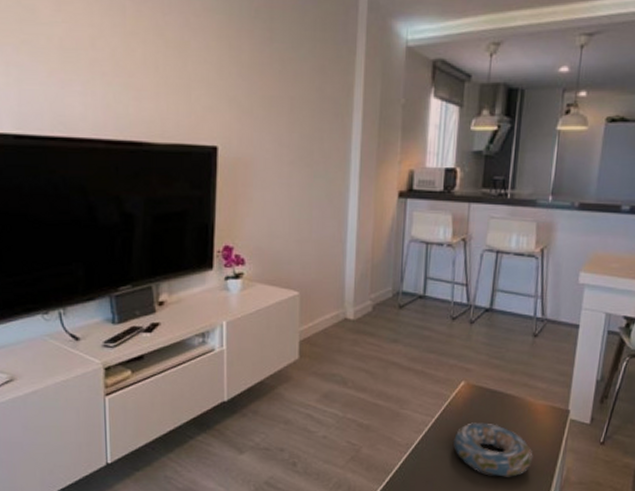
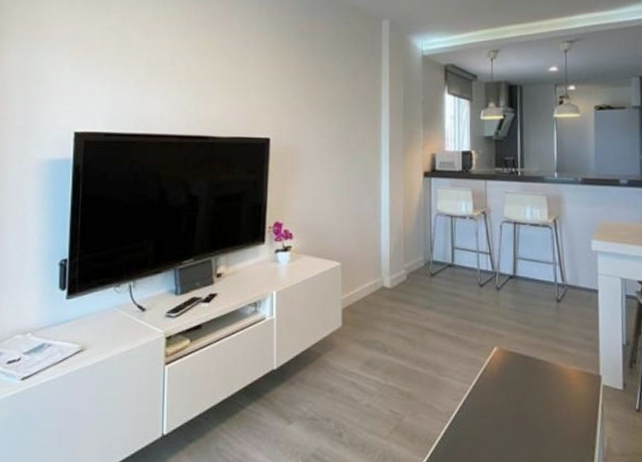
decorative bowl: present [454,422,533,477] -> none [492,389,572,448]

